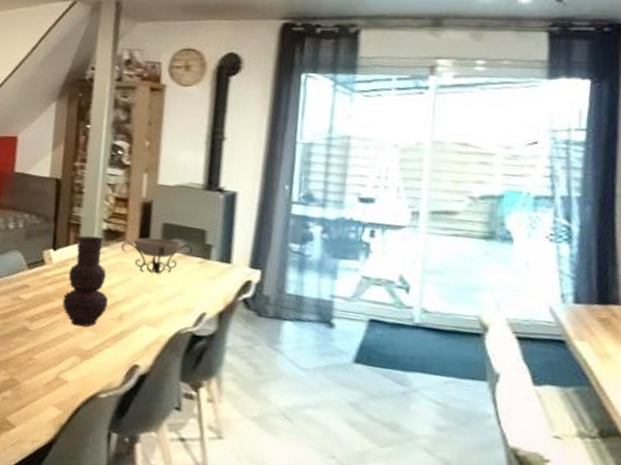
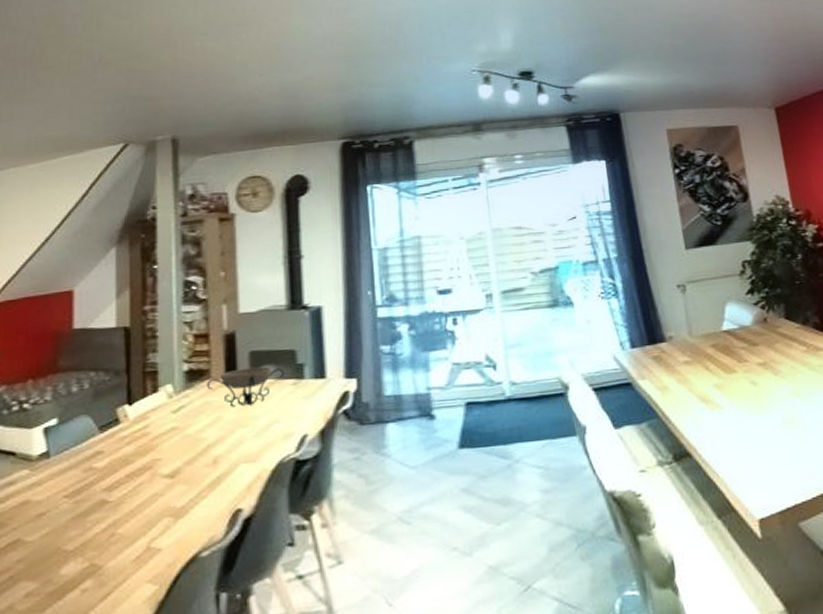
vase: present [61,235,108,327] -> none [145,379,200,484]

